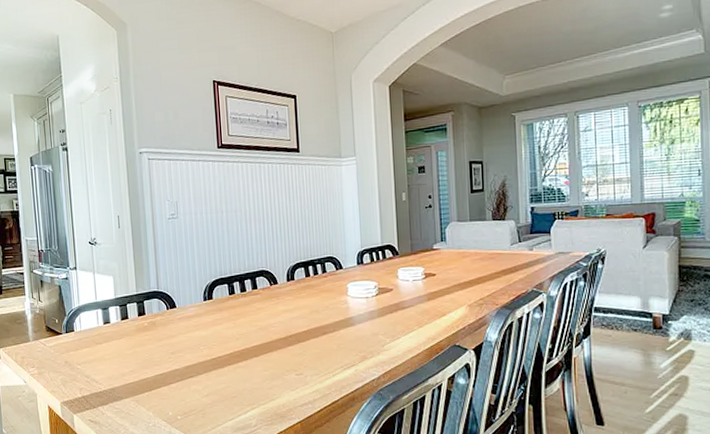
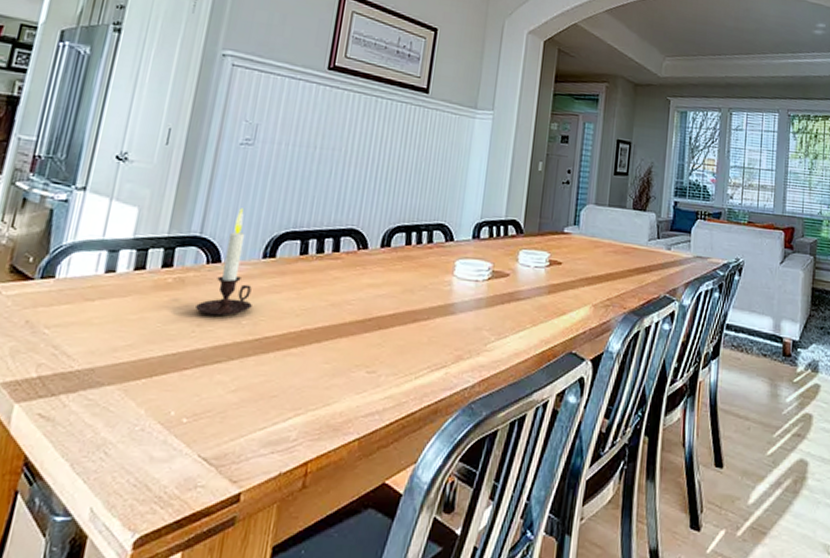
candle: none [167,266,205,346] -> present [195,208,252,317]

